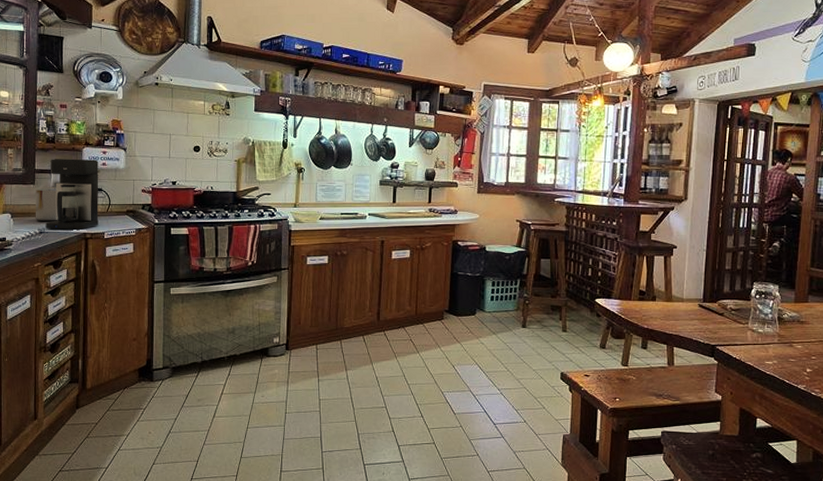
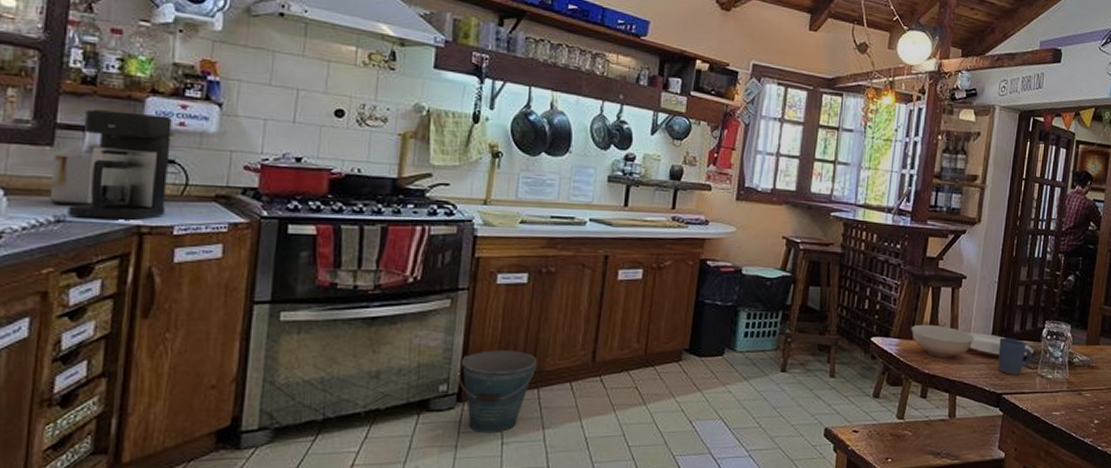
bucket: none [285,313,339,372] -> present [458,350,538,432]
bowl: none [629,287,687,315] -> present [911,324,974,358]
plate: none [679,293,744,313] -> present [966,331,1034,356]
mug: none [711,297,743,329] -> present [998,337,1033,375]

